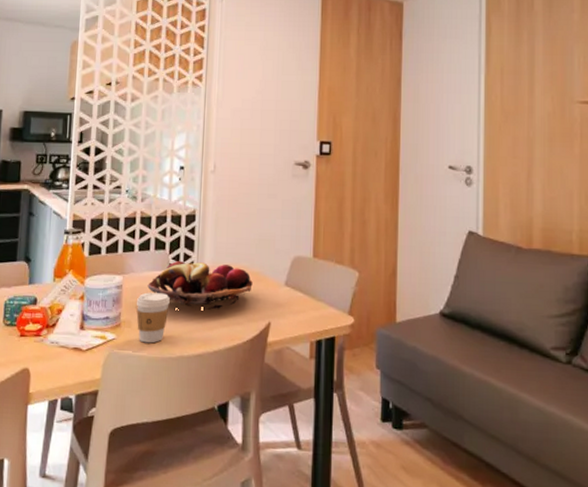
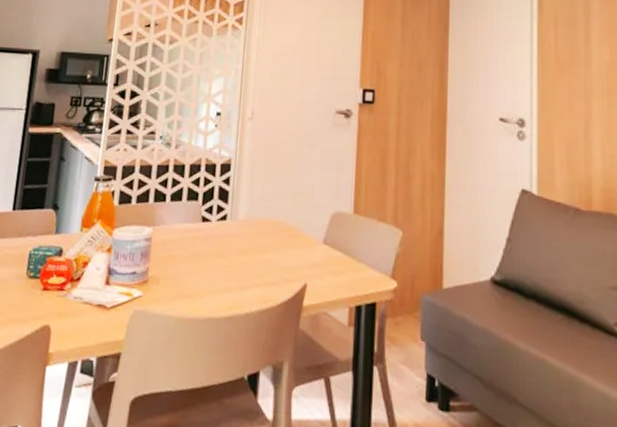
coffee cup: present [136,292,170,344] -> none [165,246,201,303]
fruit basket: present [147,261,253,310] -> none [178,213,289,268]

